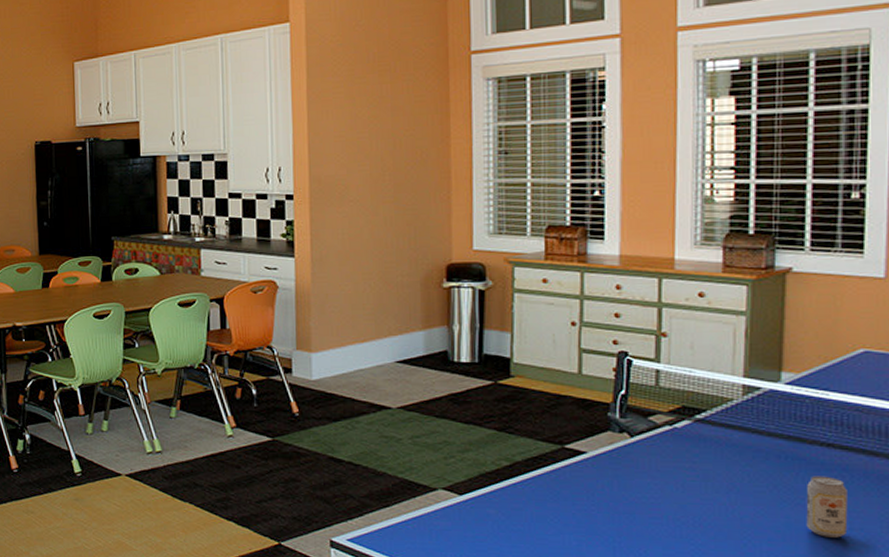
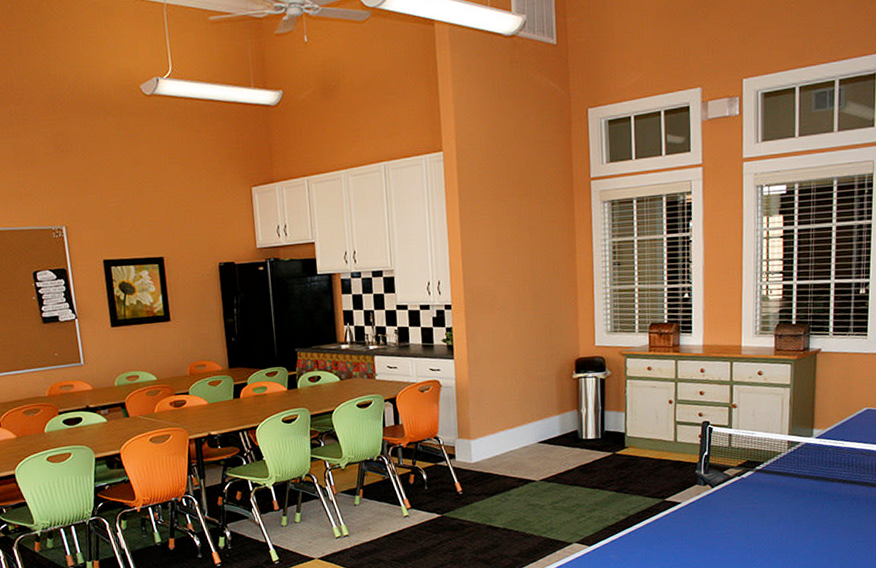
beverage can: present [806,476,848,538] -> none [829,504,855,550]

